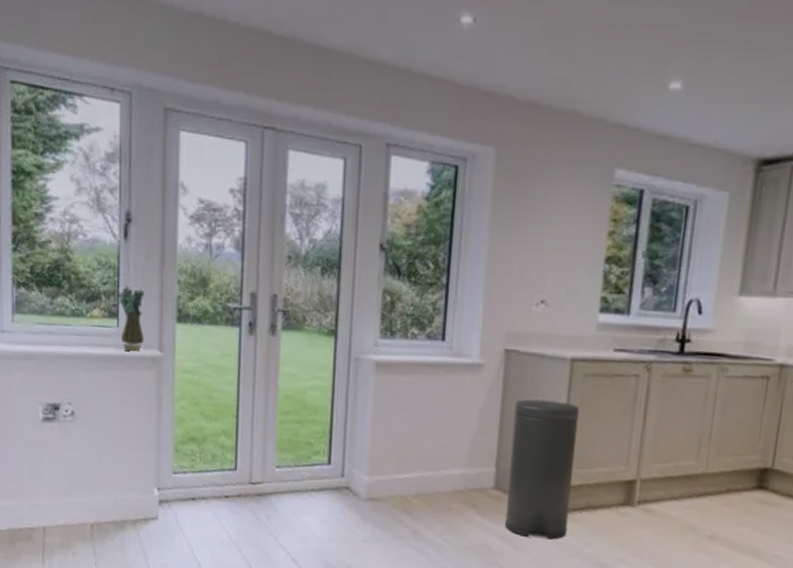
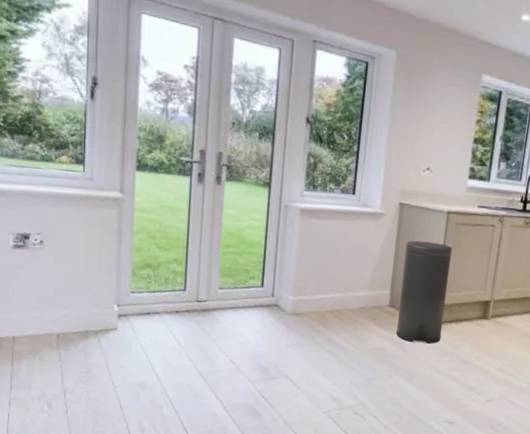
vase: present [117,283,145,353] -> none [84,136,108,194]

